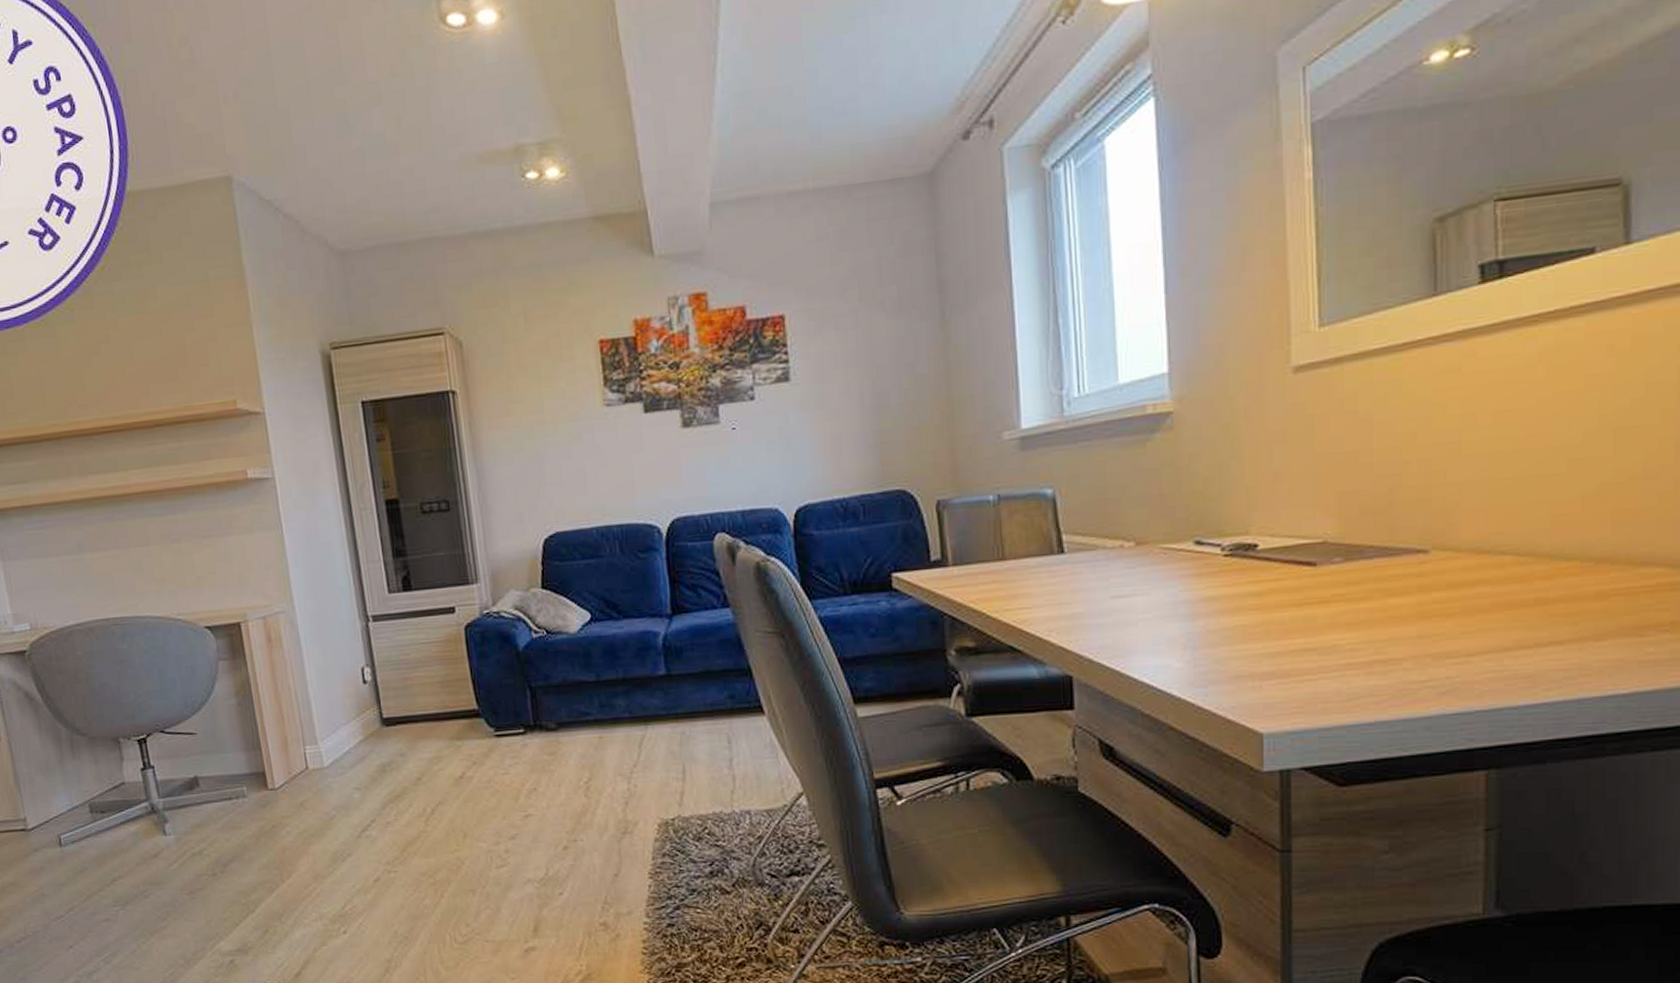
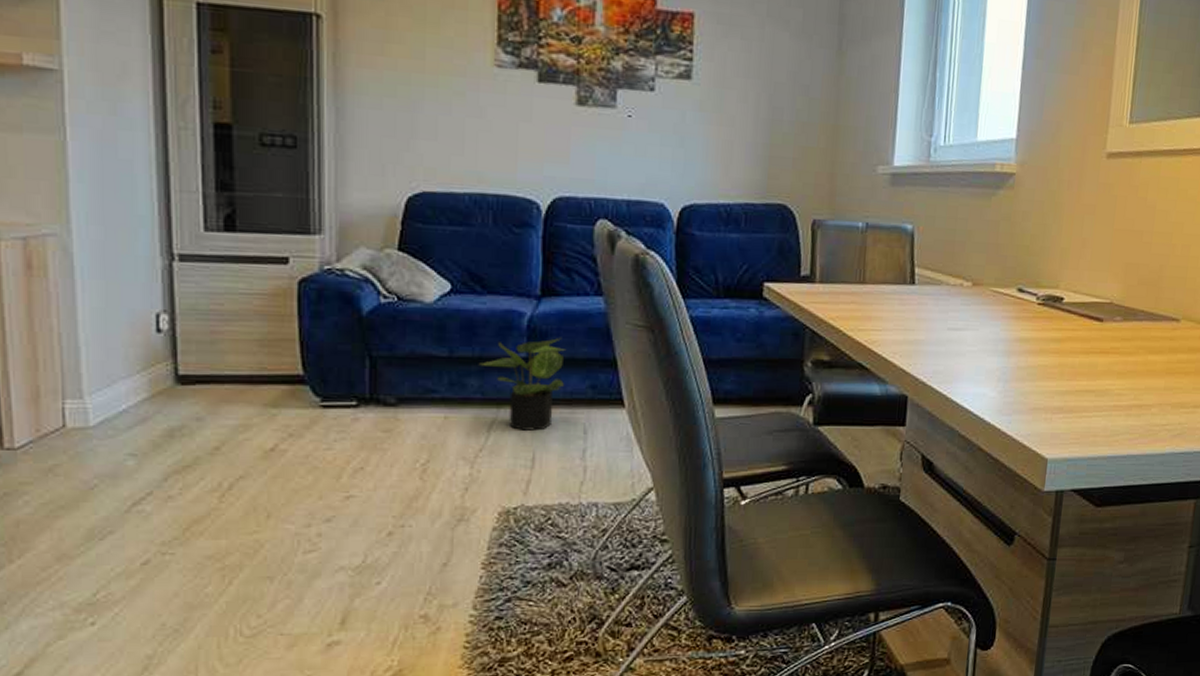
potted plant: none [623,651,705,745] -> present [478,337,567,431]

